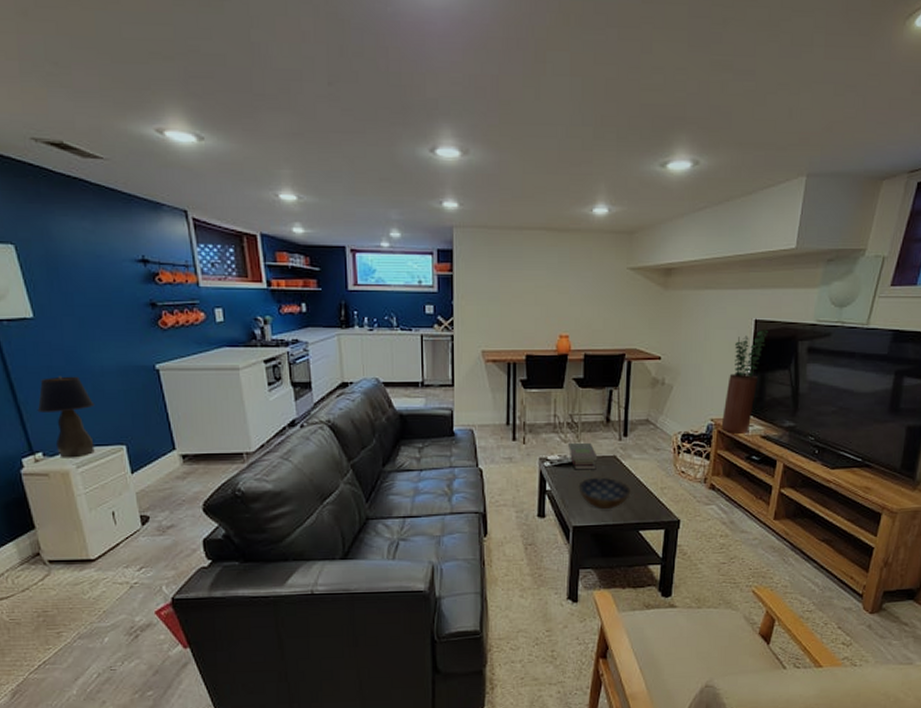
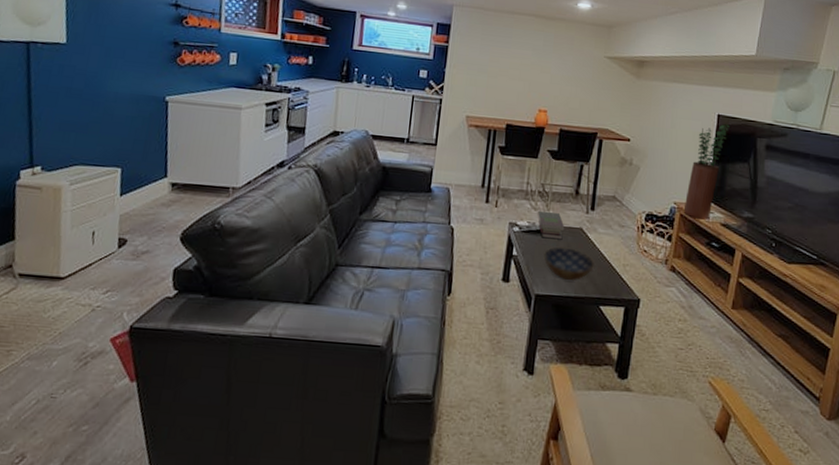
table lamp: present [37,376,95,458] -> none [47,97,102,175]

